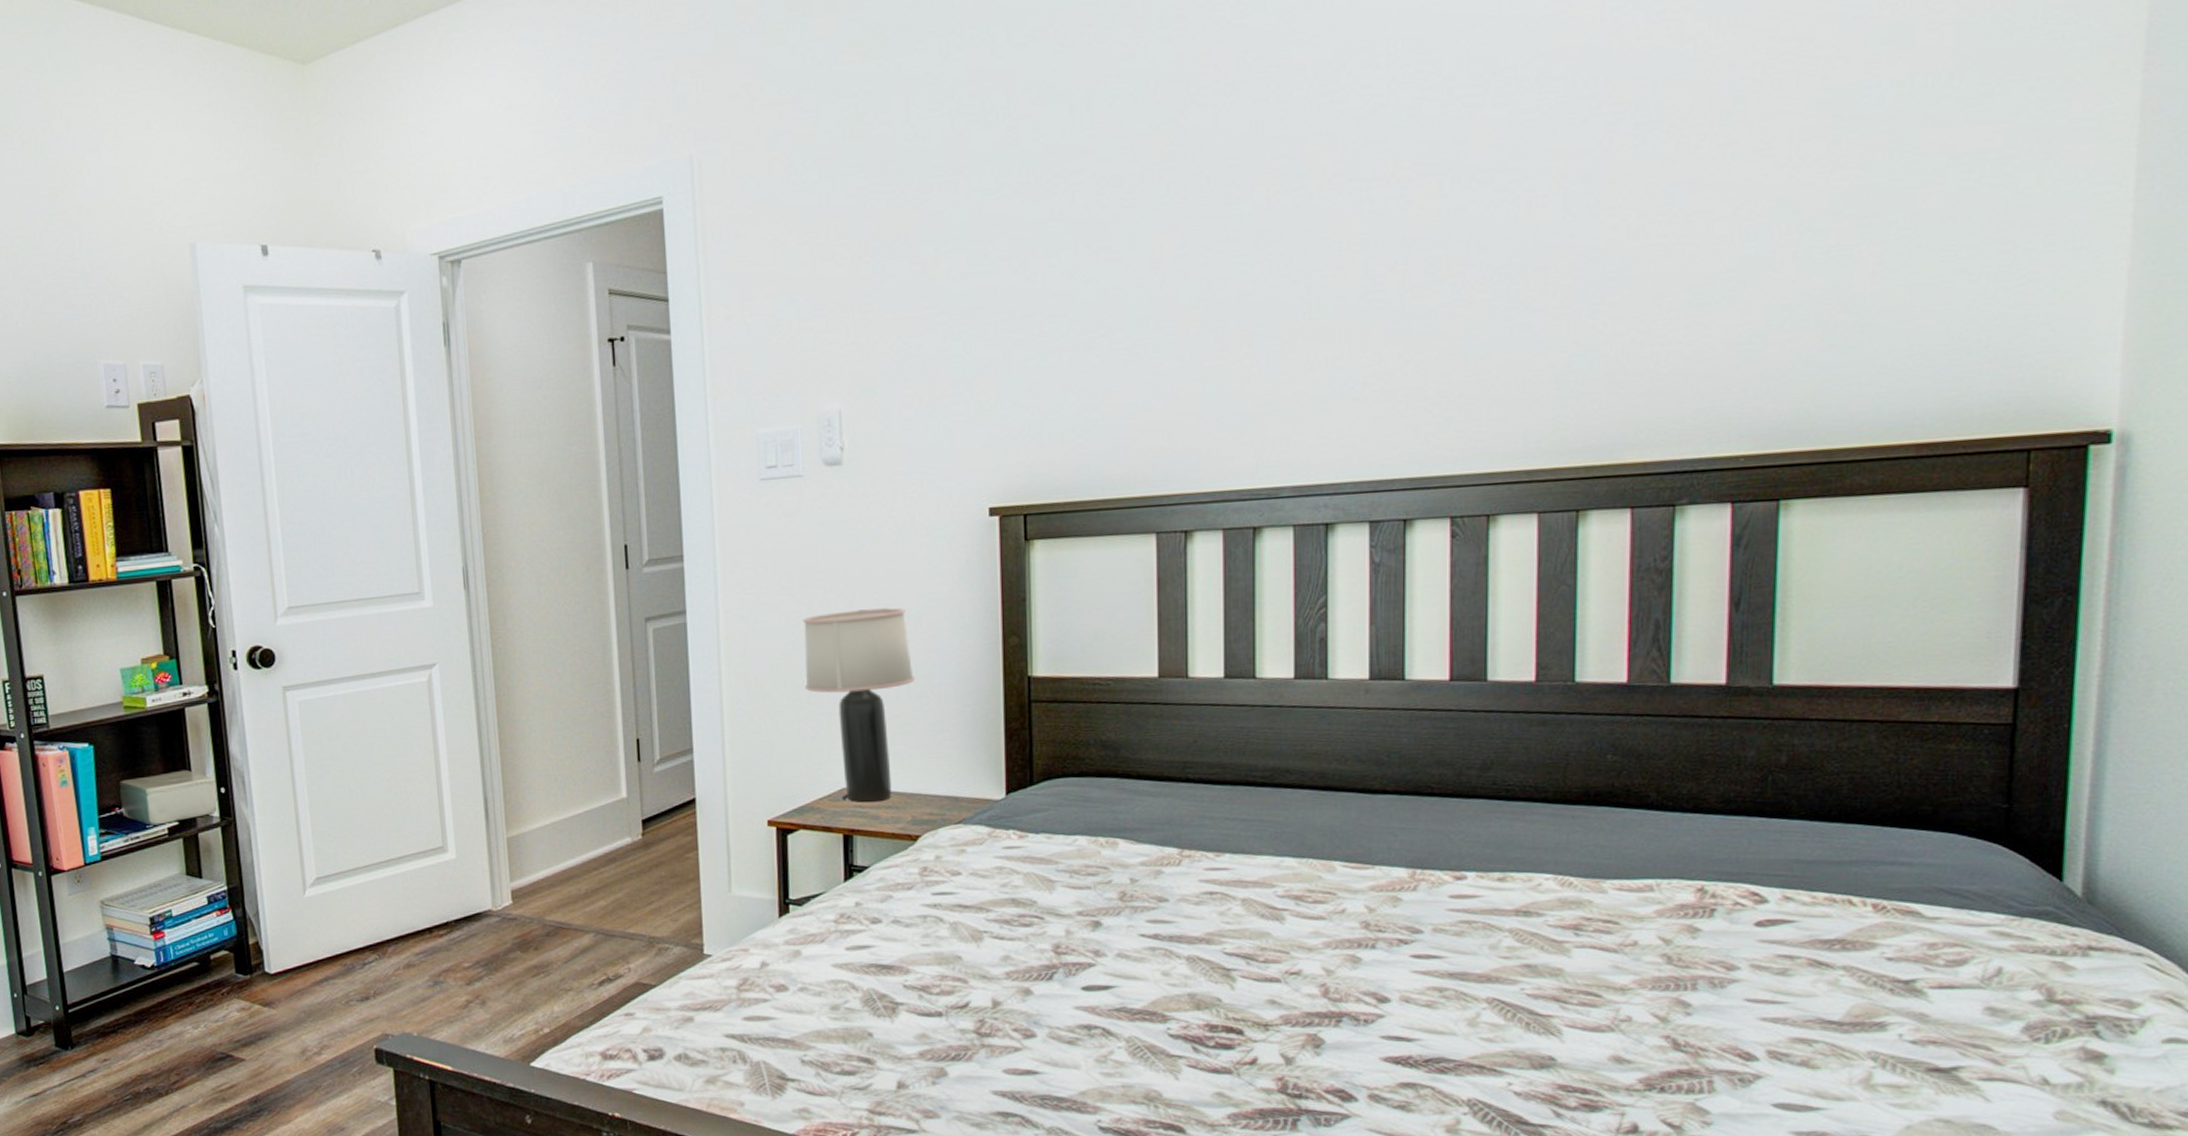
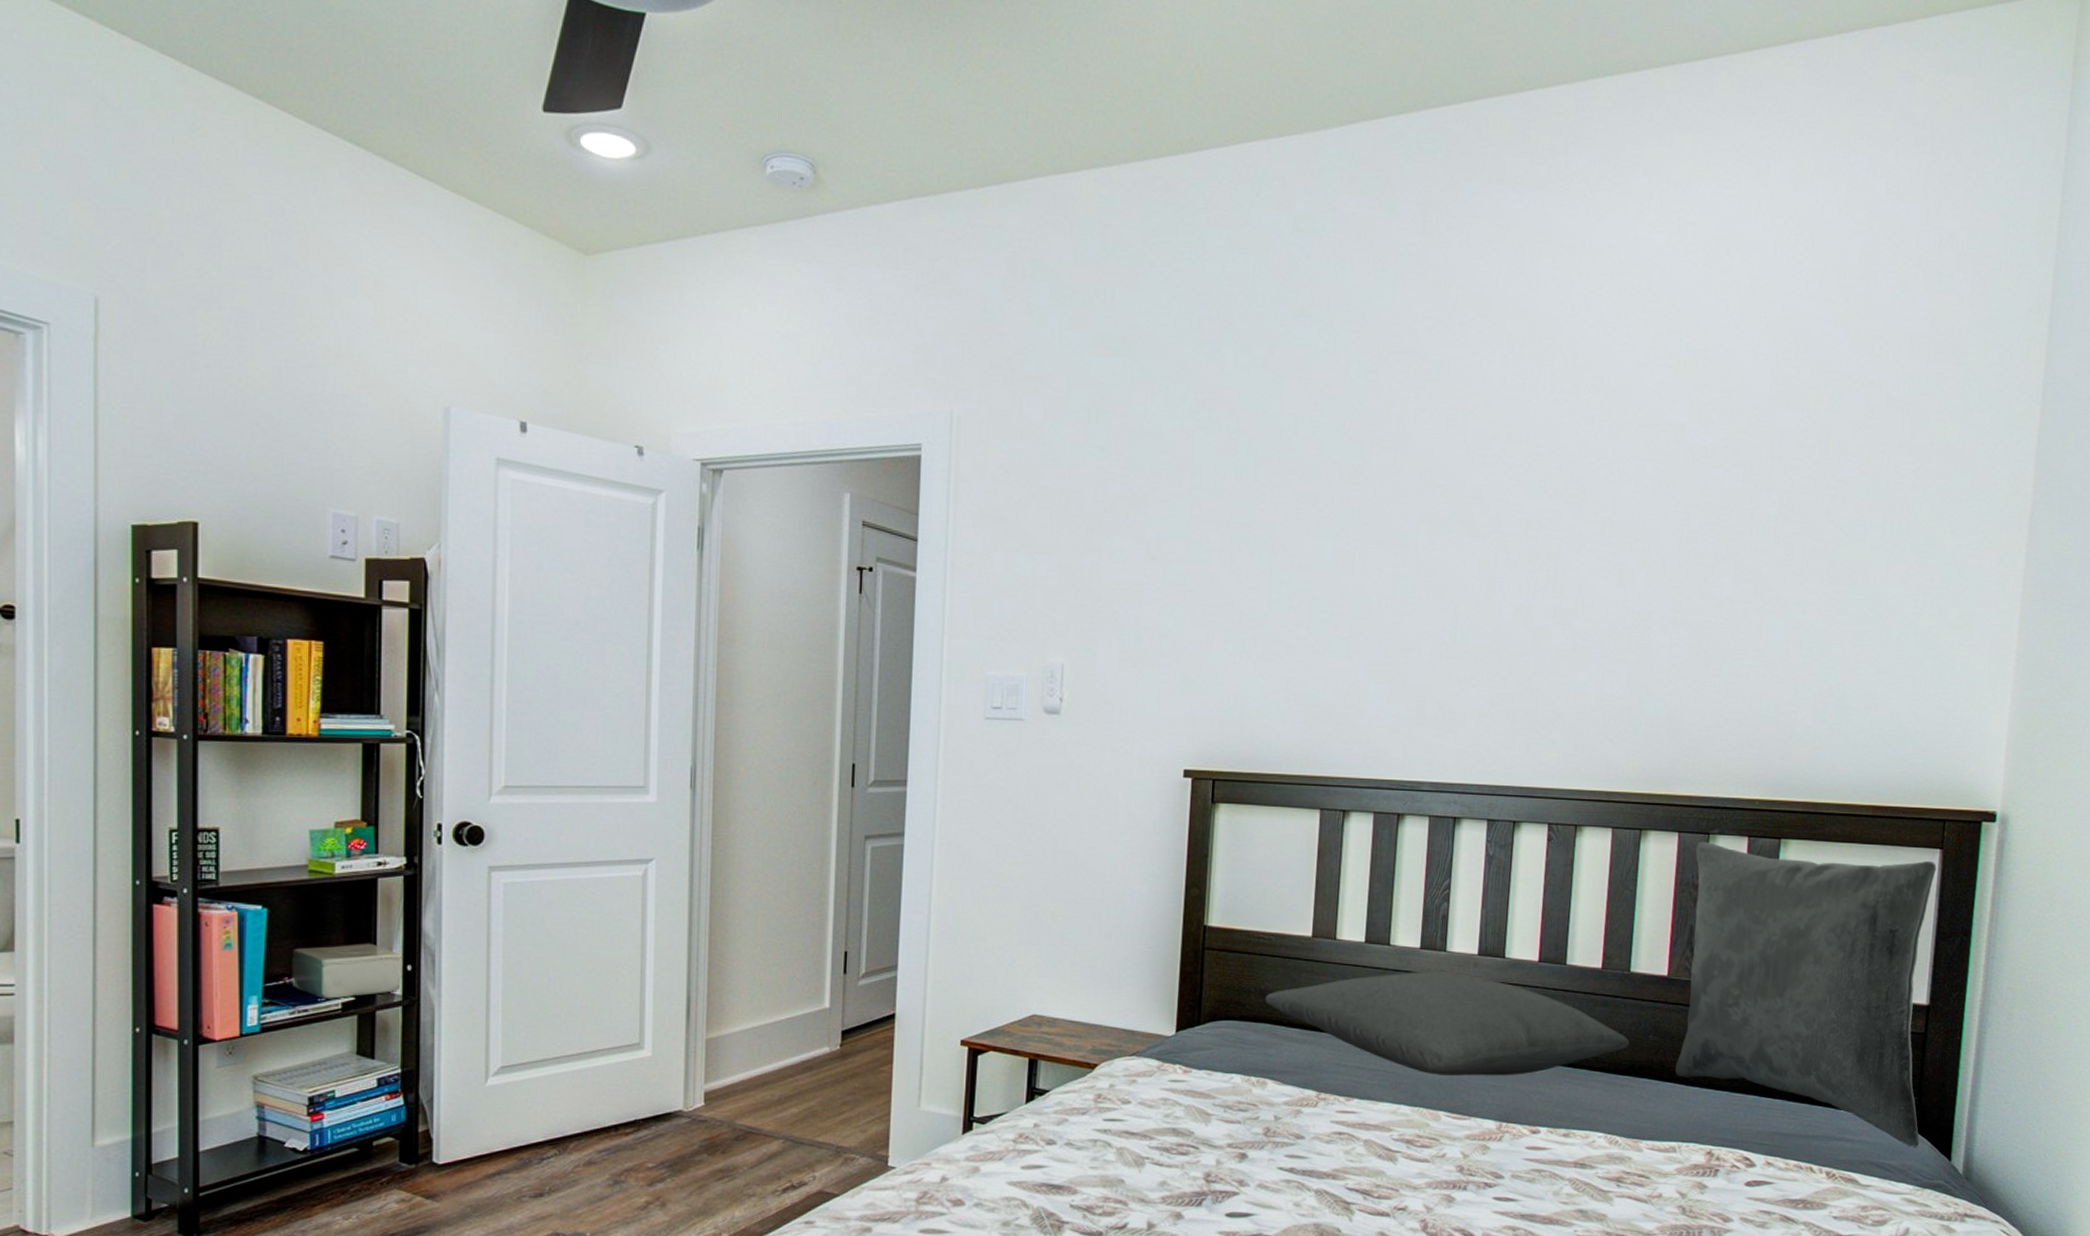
table lamp: present [802,607,916,803] -> none [1008,849,1107,1031]
pillow: none [1107,701,1580,821] -> present [1265,971,1630,1076]
pillow: none [1646,504,2020,867] -> present [1675,841,1937,1147]

